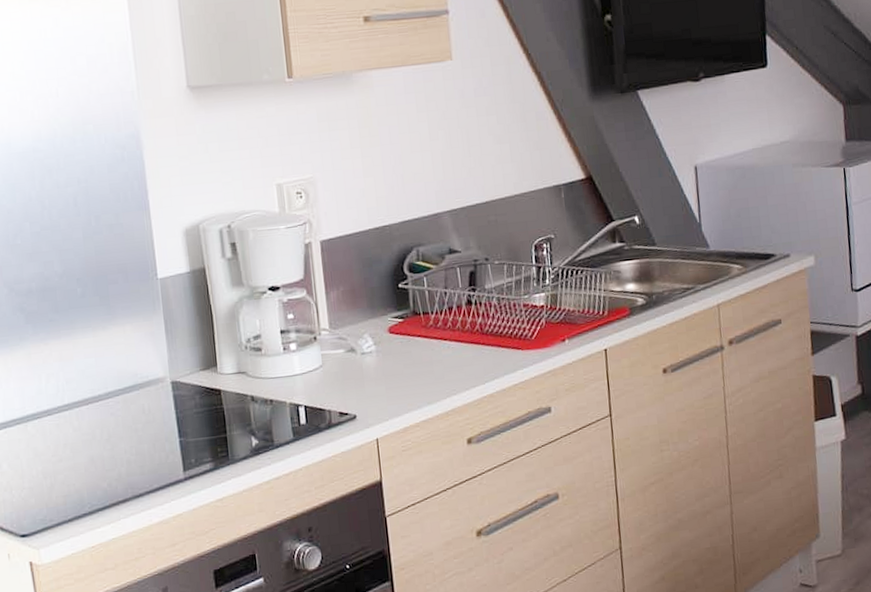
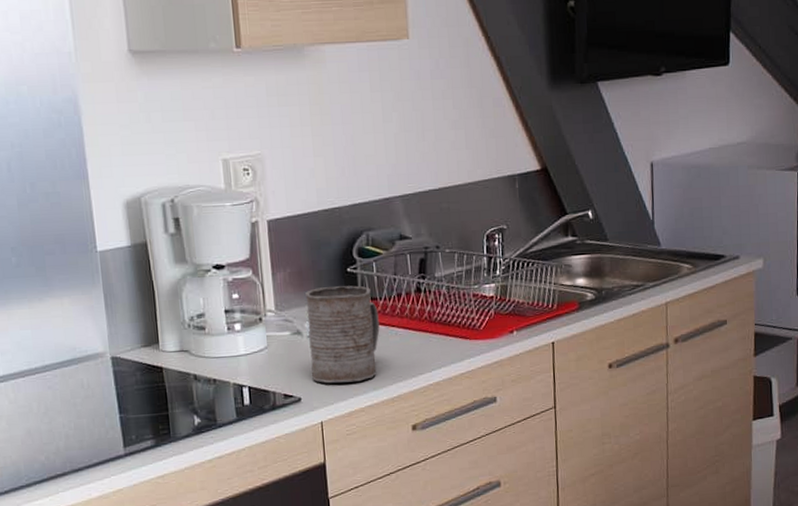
mug: none [358,301,433,400] -> present [305,285,380,384]

